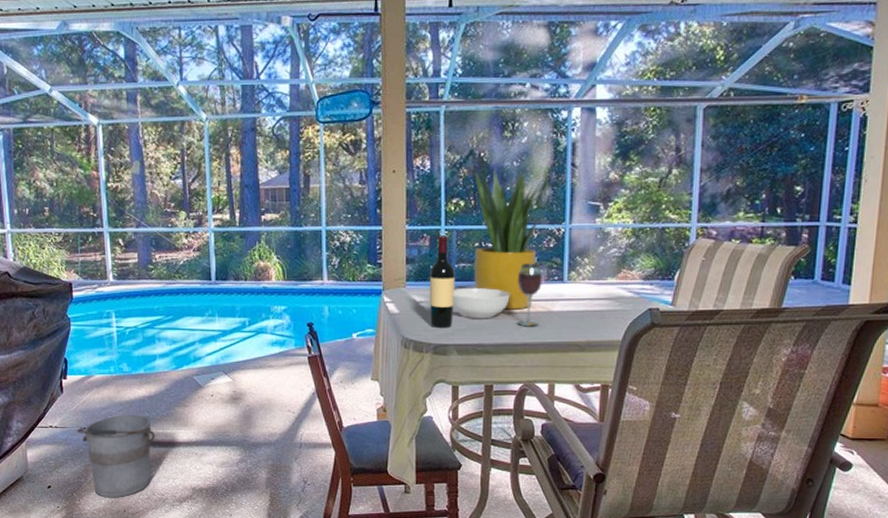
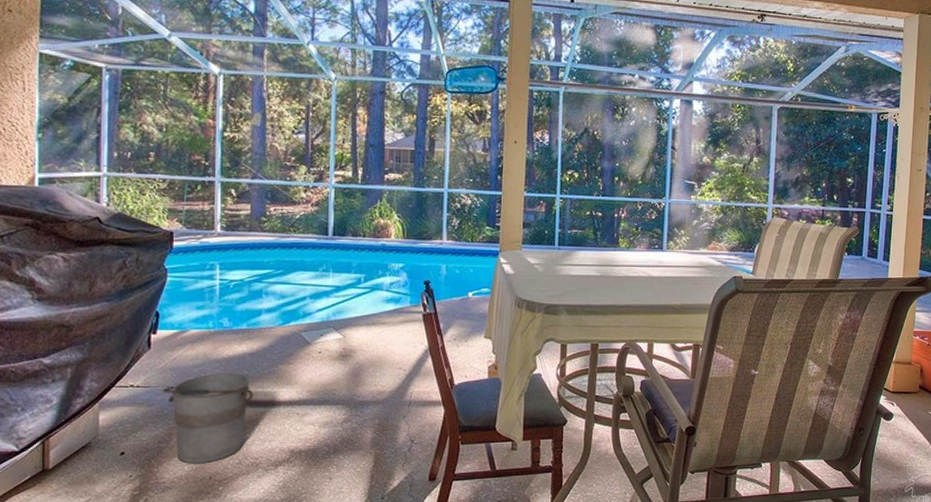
wine bottle: present [429,236,455,329] -> none [543,203,568,290]
bowl: present [452,288,511,319] -> none [564,253,617,282]
planter: present [474,165,548,310] -> none [584,144,651,274]
wineglass: present [517,263,542,327] -> none [622,232,645,290]

